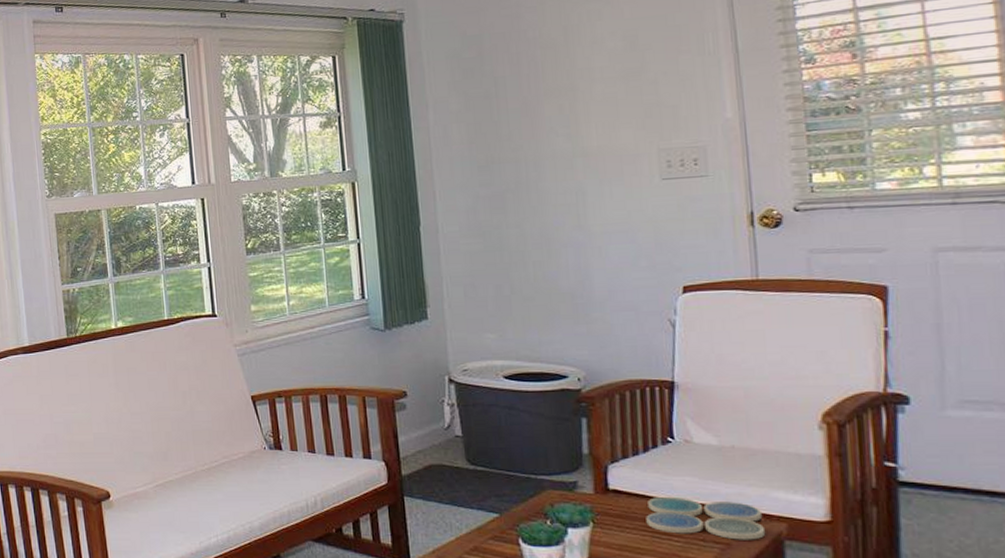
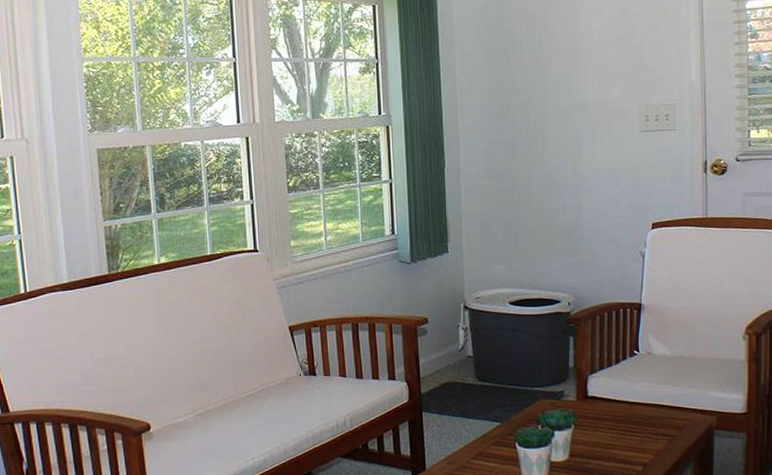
drink coaster: present [646,496,766,540] -> none [615,399,701,432]

